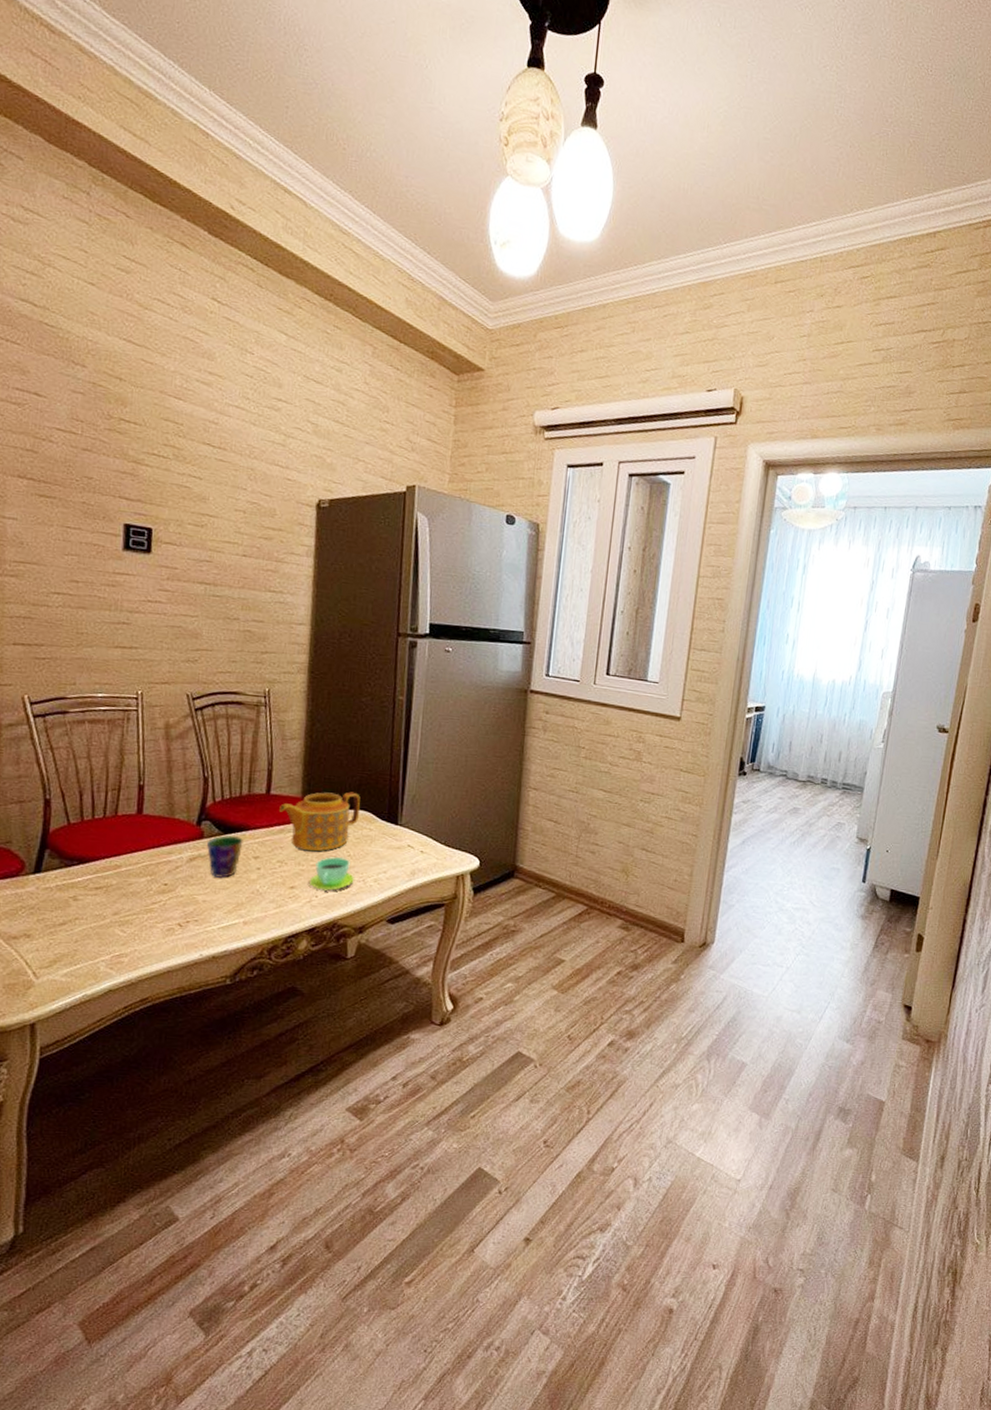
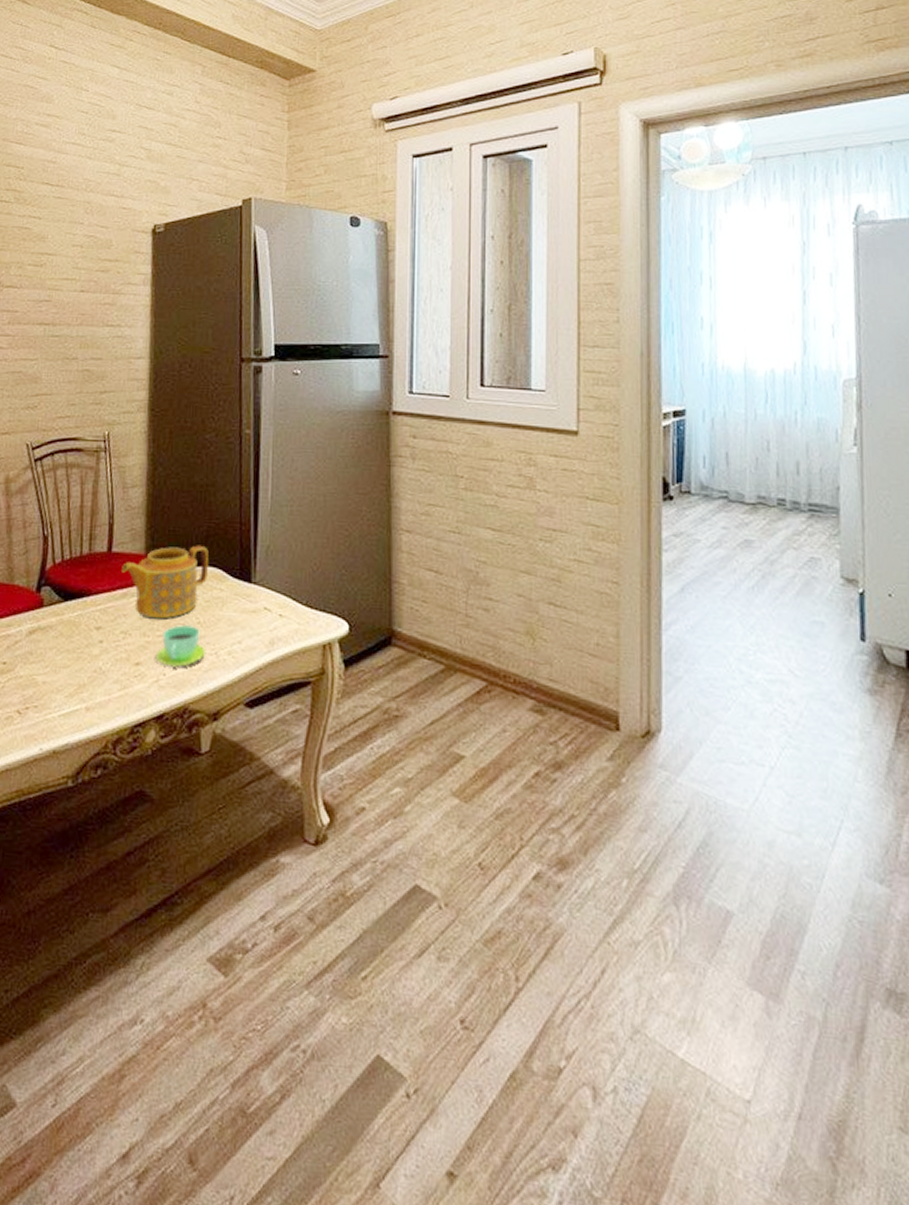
cup: present [206,835,243,878] -> none [46,603,84,654]

